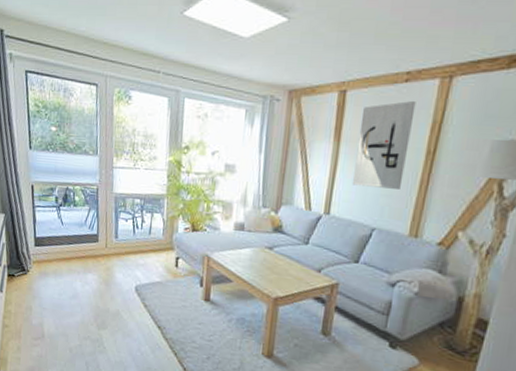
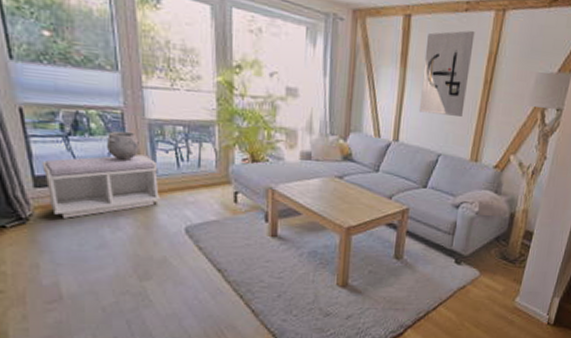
bench: none [41,222,119,272] -> present [42,154,161,218]
ceramic pot: none [85,203,107,227] -> present [107,131,139,160]

